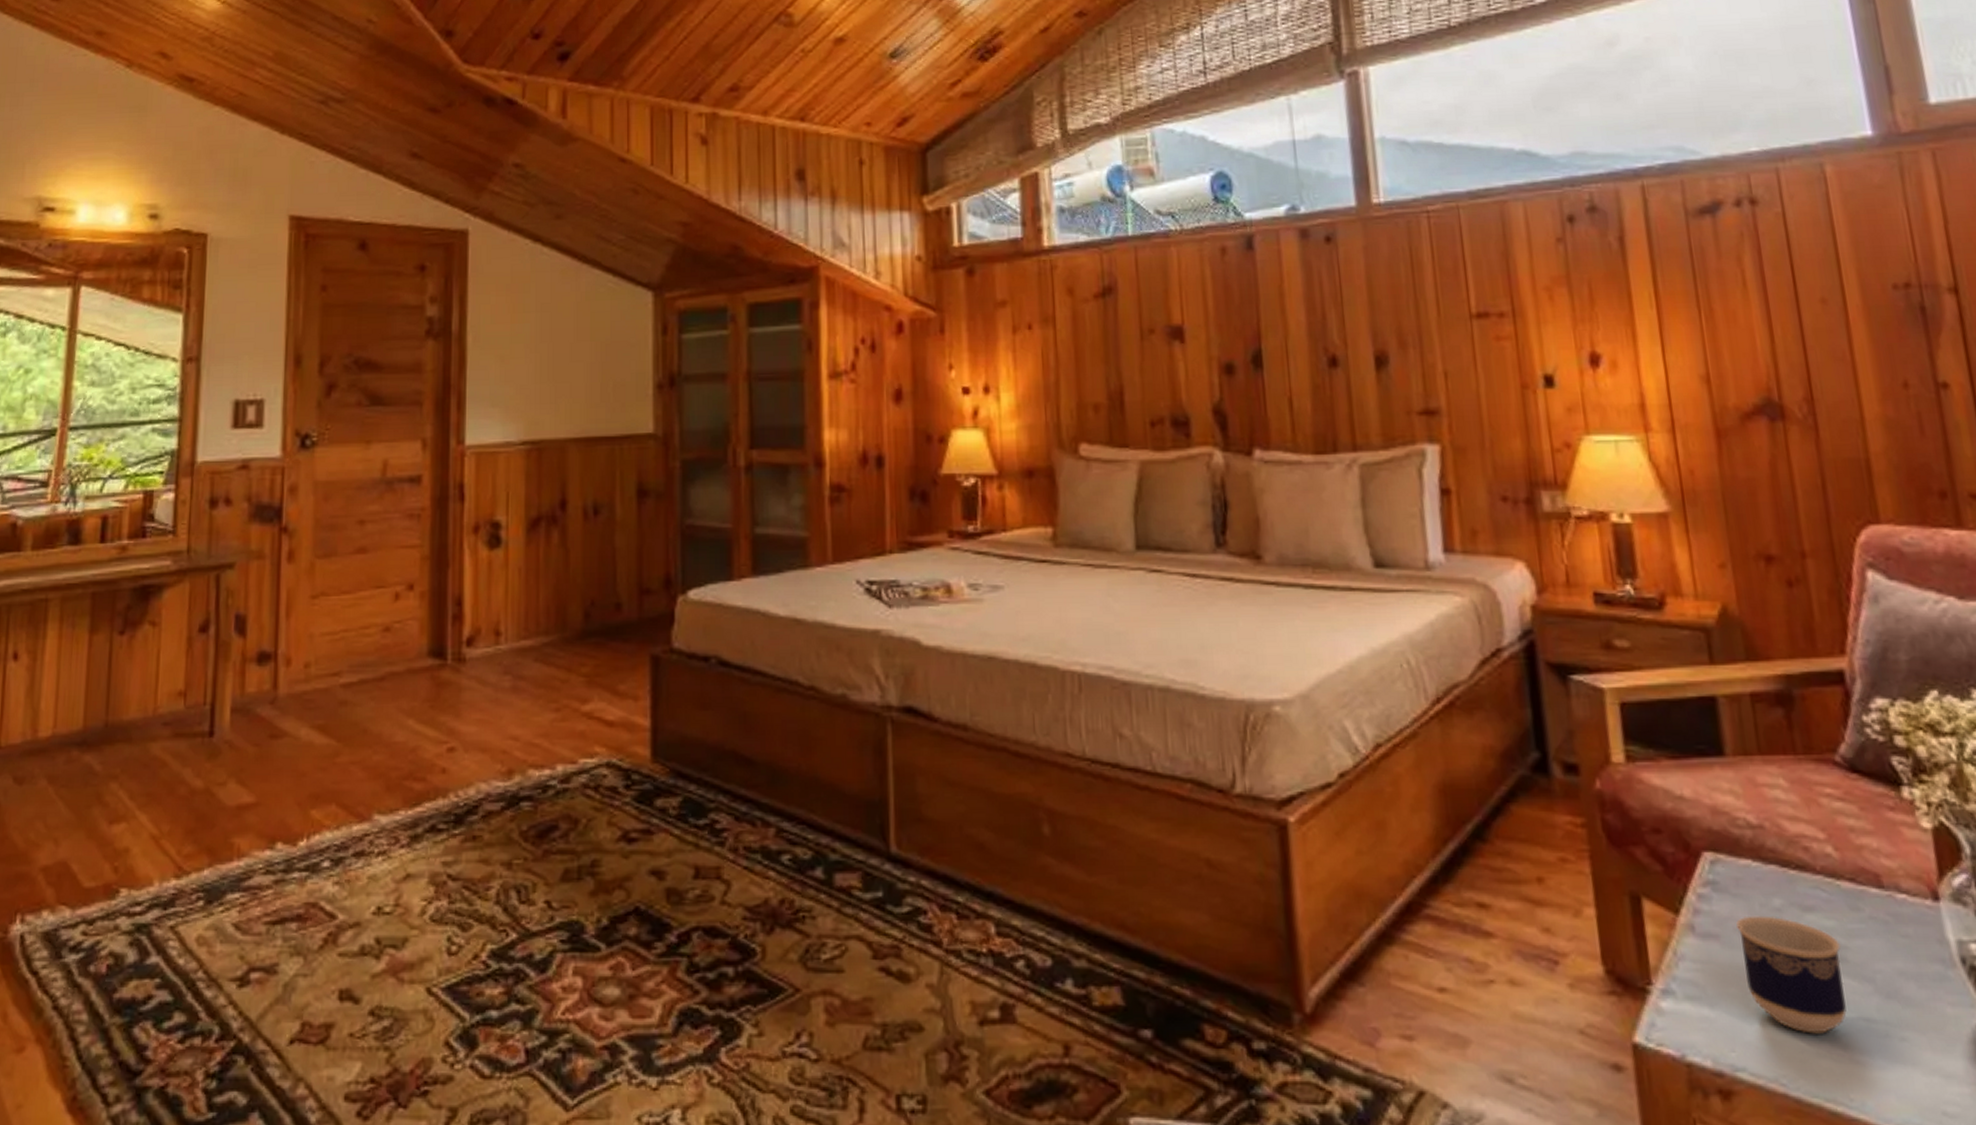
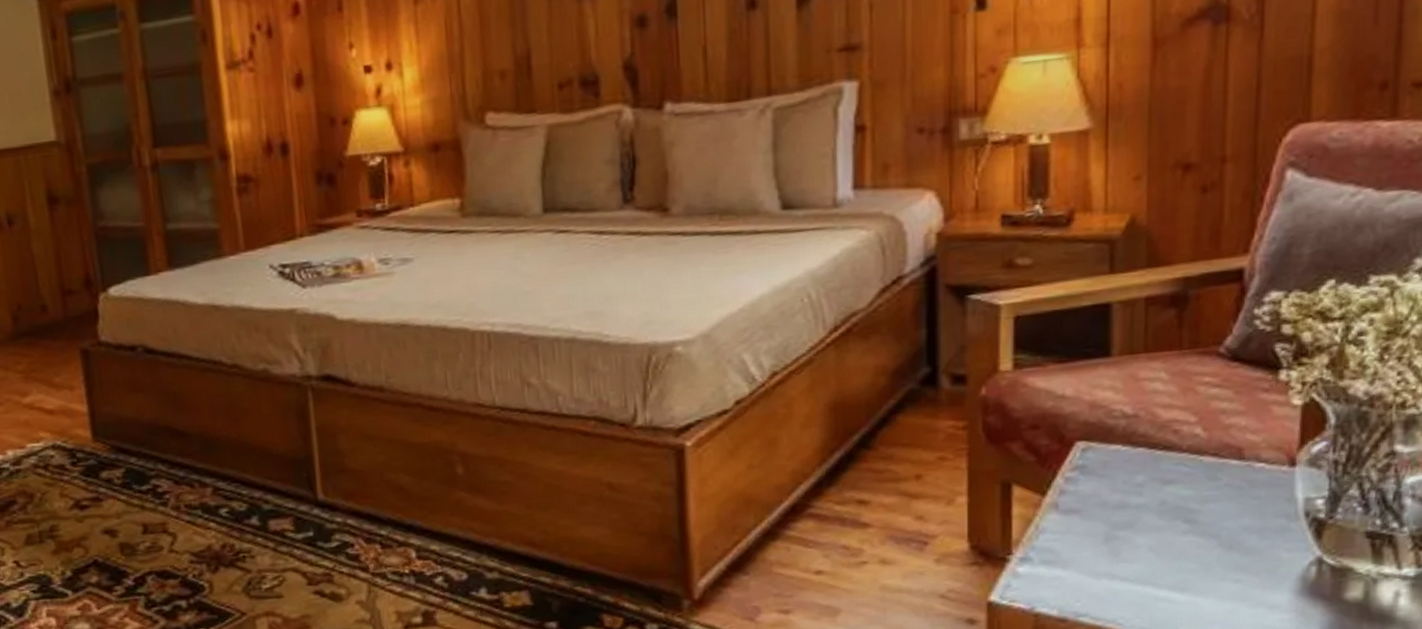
cup: present [1736,915,1847,1034] -> none [1098,490,1193,583]

